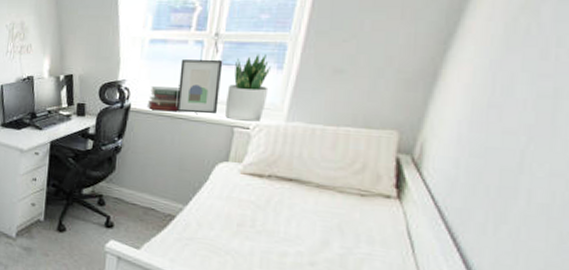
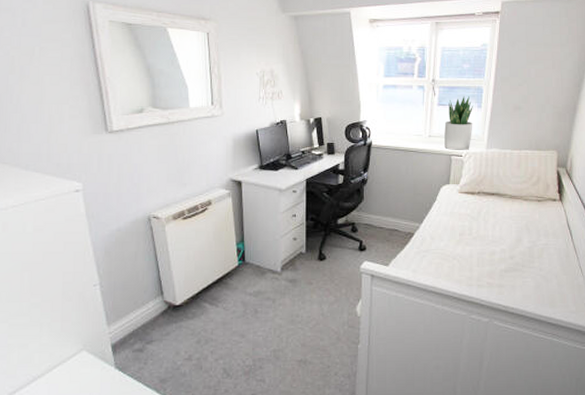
books: present [148,86,180,112] -> none [386,125,410,146]
picture frame: present [177,59,223,114] -> none [407,101,440,146]

